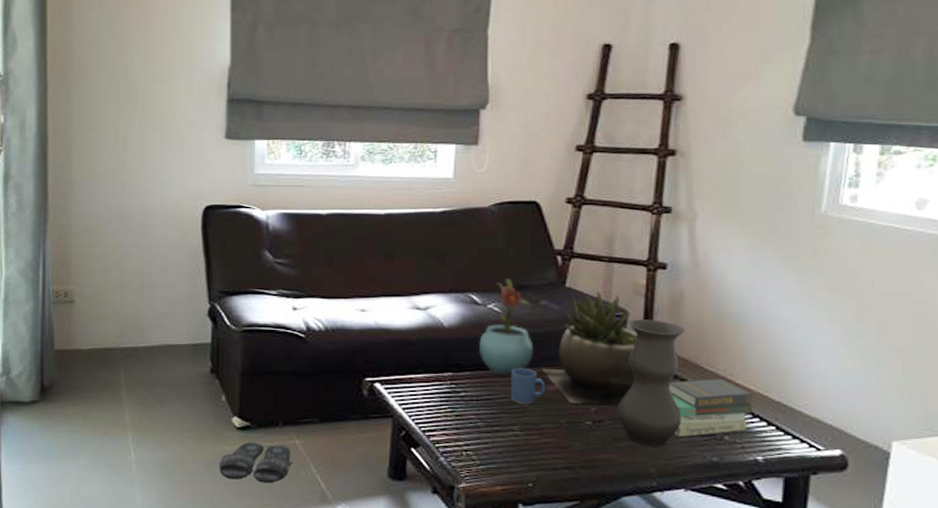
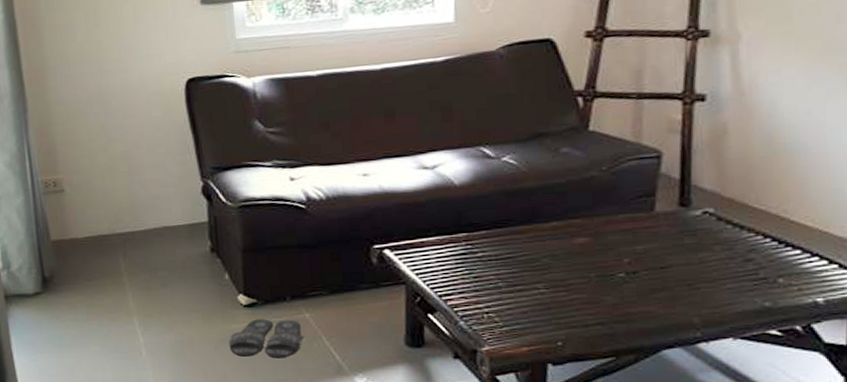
potted flower: present [479,279,534,377] -> none [494,127,557,233]
mug: present [510,367,546,405] -> none [531,221,572,261]
succulent plant: present [541,291,637,406] -> none [566,132,674,256]
vase: present [617,319,685,447] -> none [653,158,729,296]
books: present [668,379,753,437] -> none [711,217,811,283]

